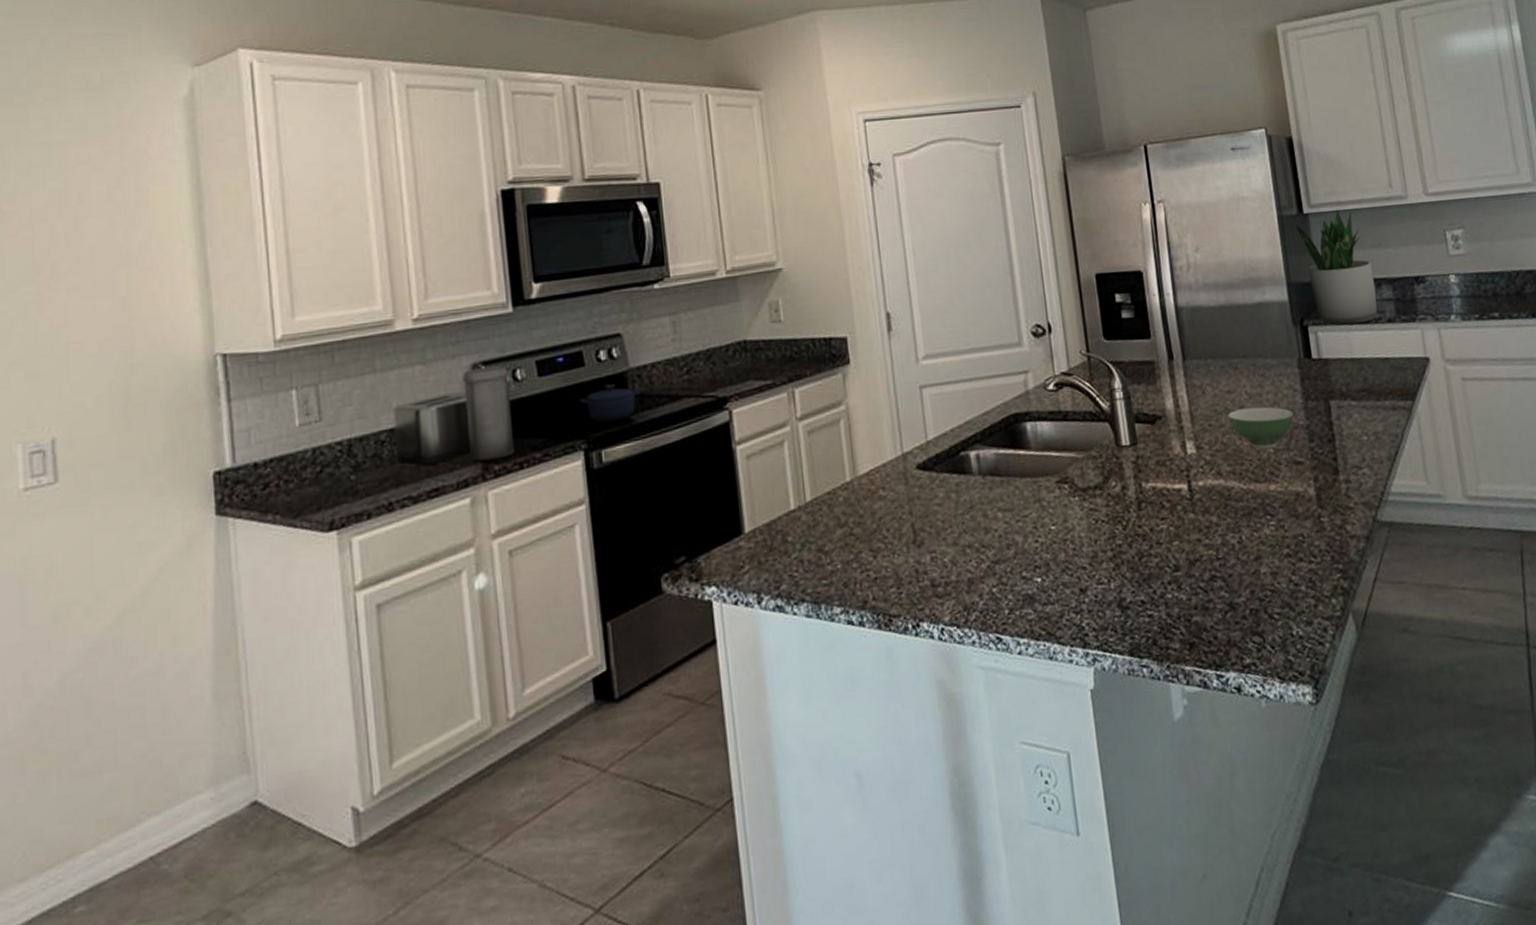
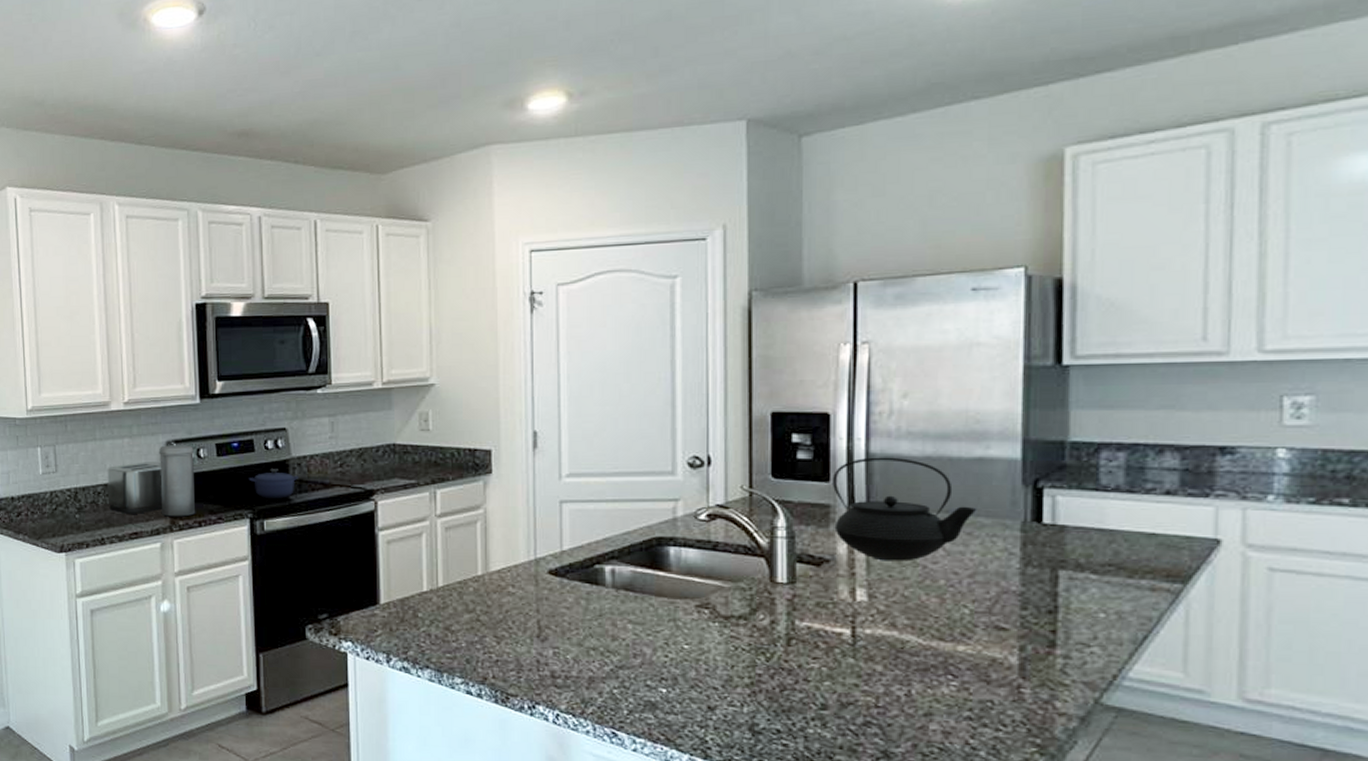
teapot: none [1152,308,1265,411] -> present [832,457,977,562]
bowl: present [1227,406,1294,450] -> none [914,564,1004,610]
planter: present [1295,209,1378,325] -> none [1047,362,1155,491]

